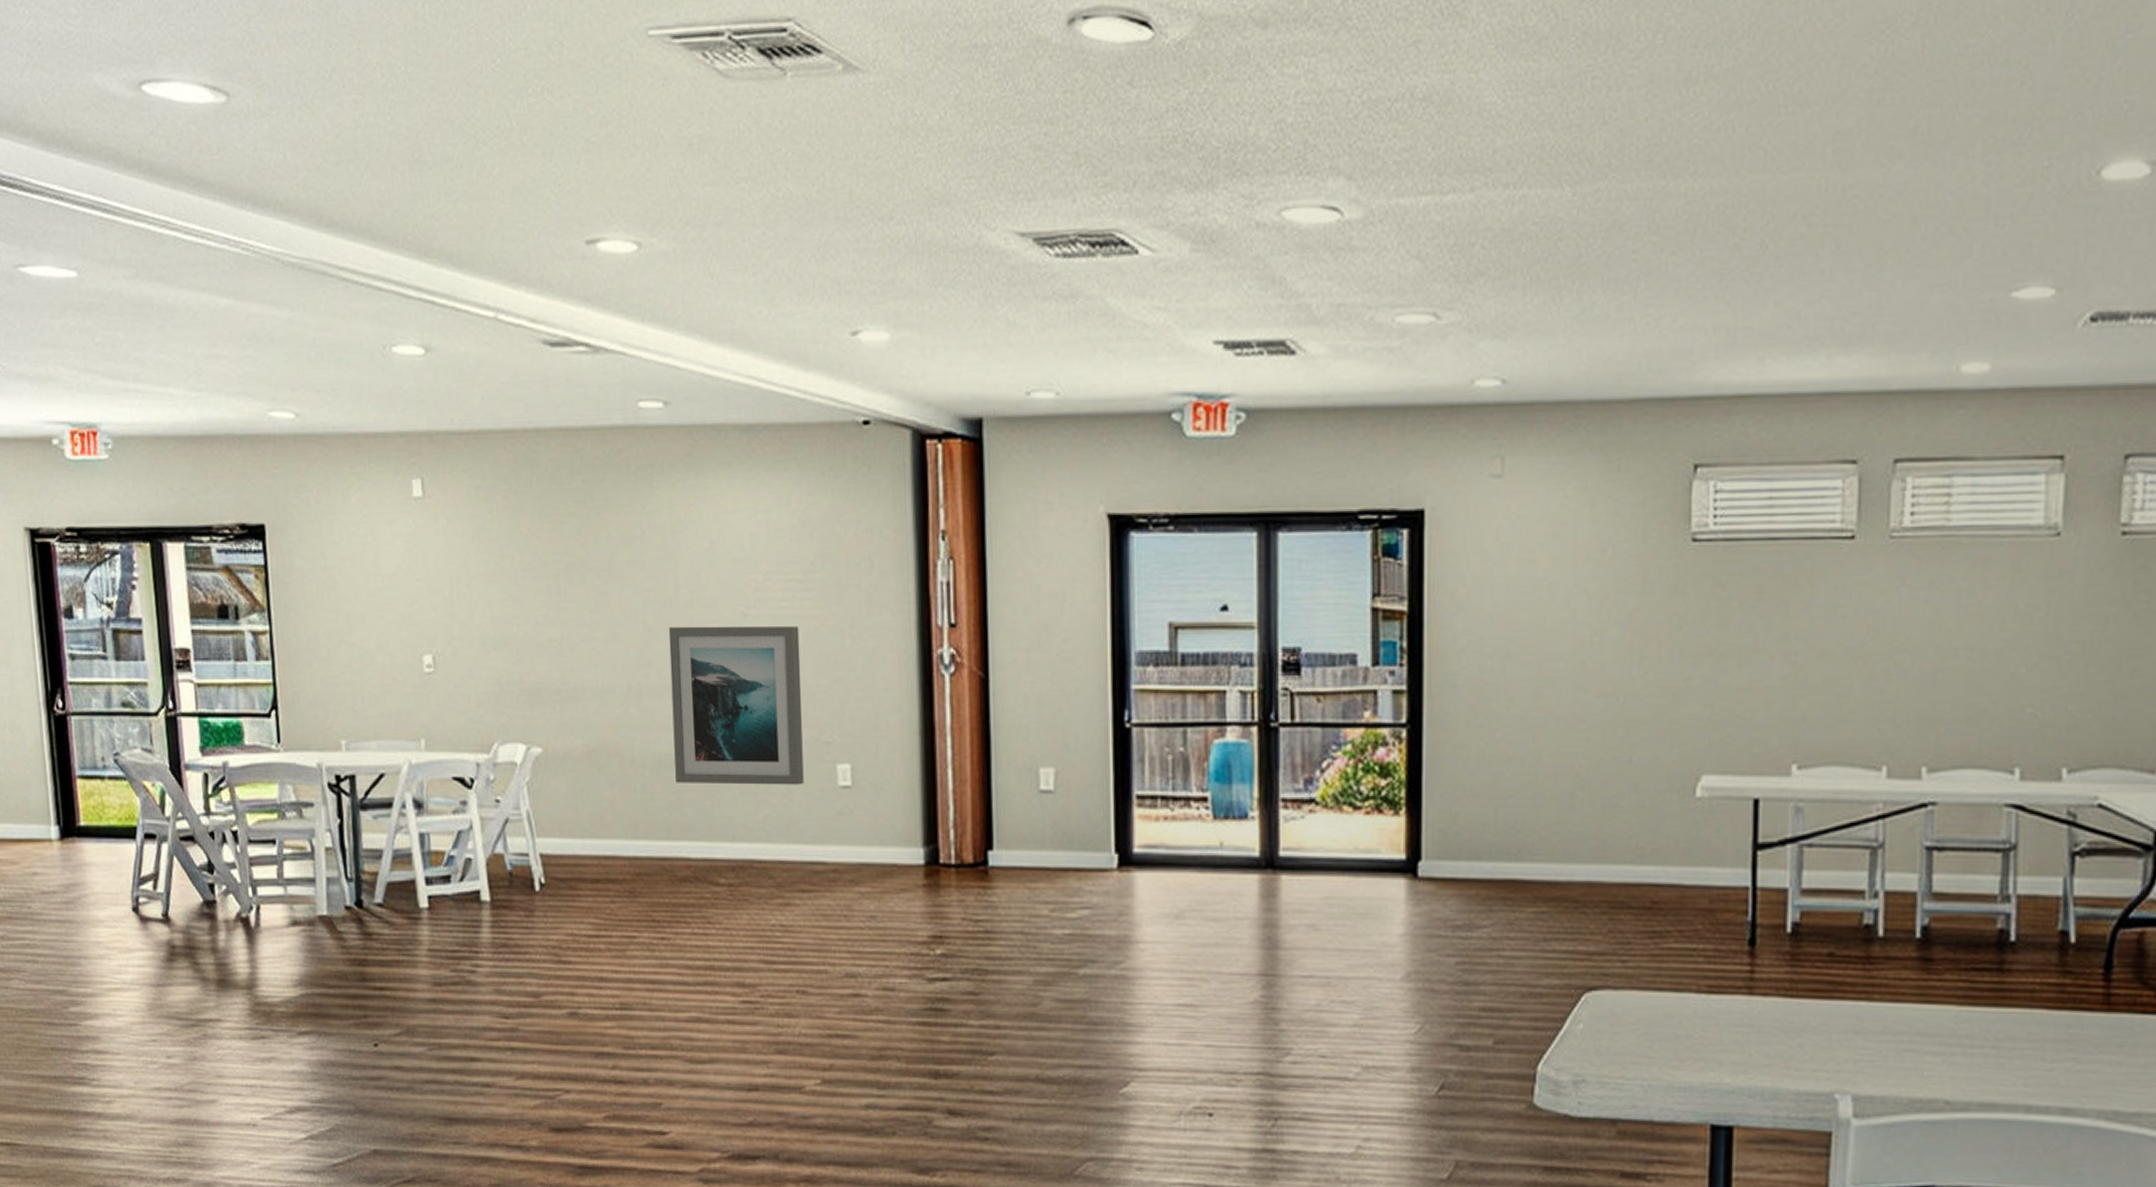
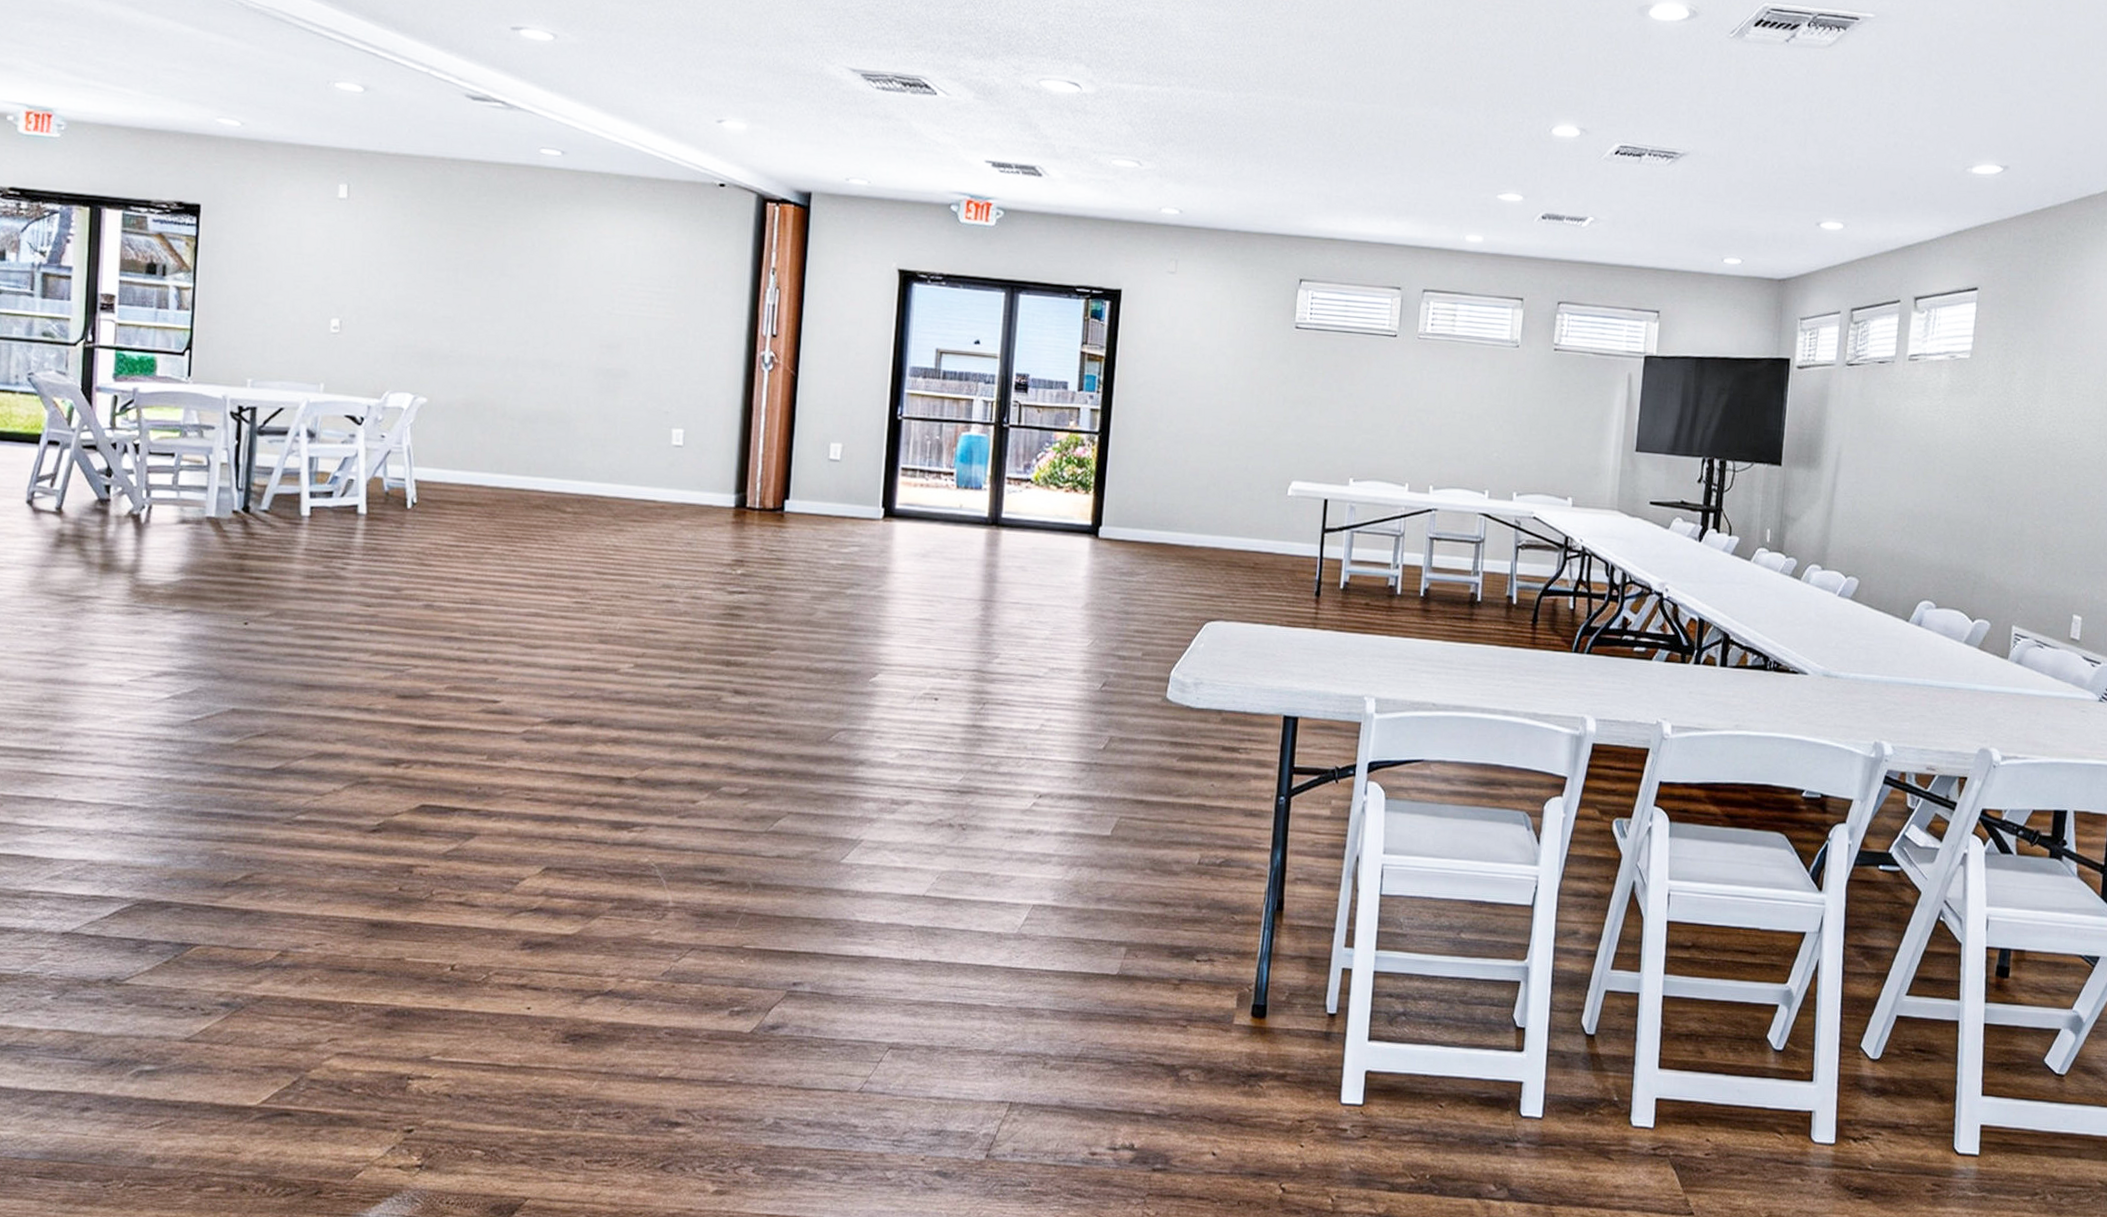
wall art: present [668,626,804,785] -> none [539,316,653,442]

